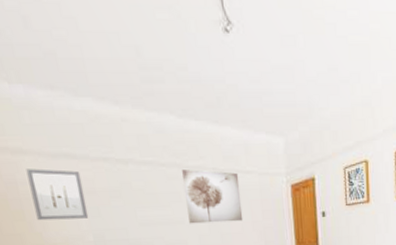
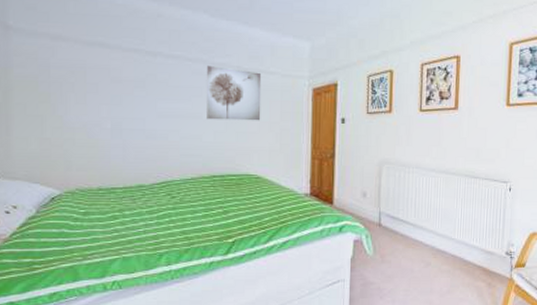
wall art: present [26,168,89,221] -> none [61,54,110,106]

